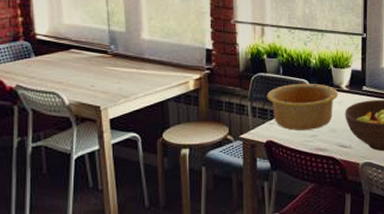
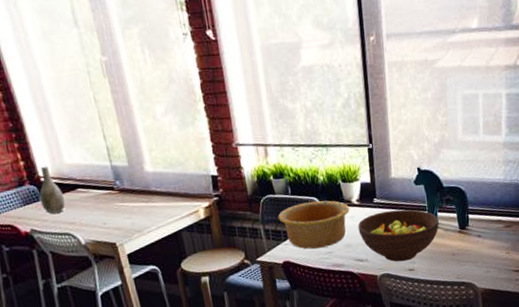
vase: none [32,24,56,72] -> present [39,166,65,215]

